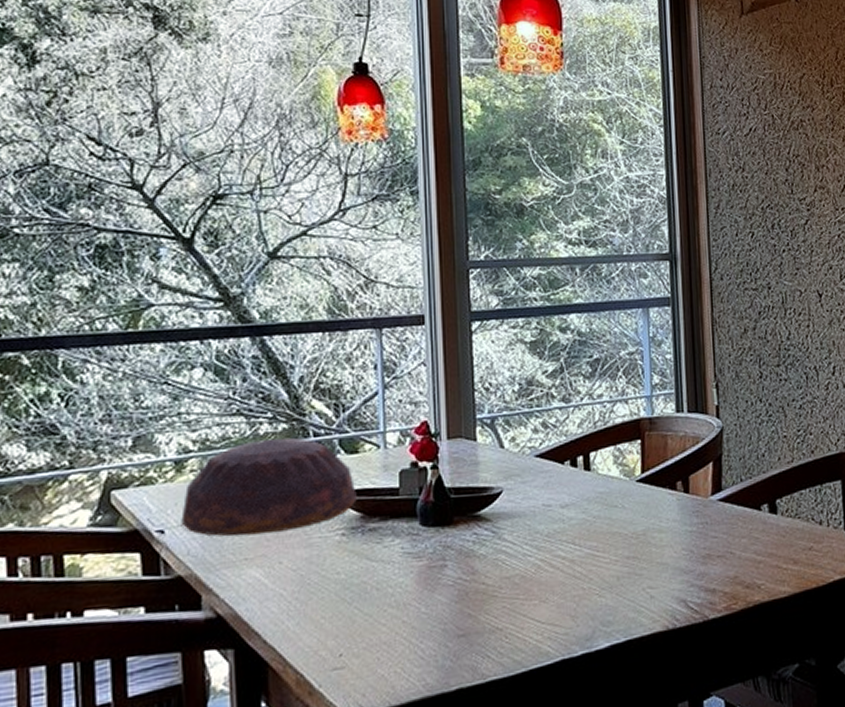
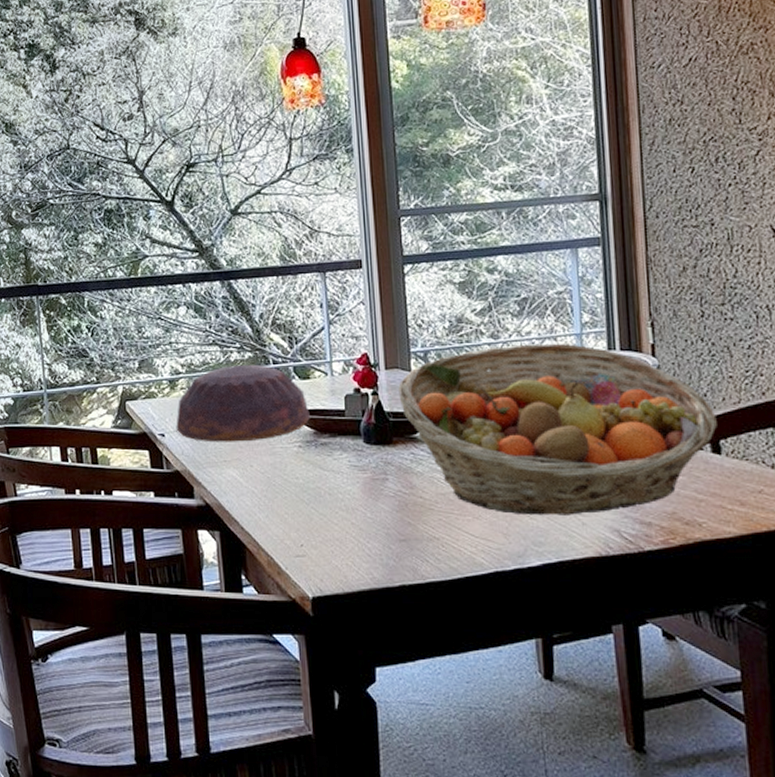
fruit basket: none [461,405,775,593] -> present [398,343,718,516]

